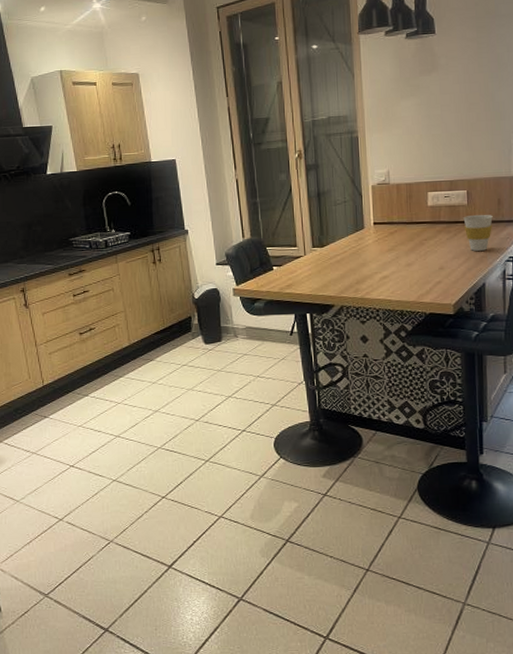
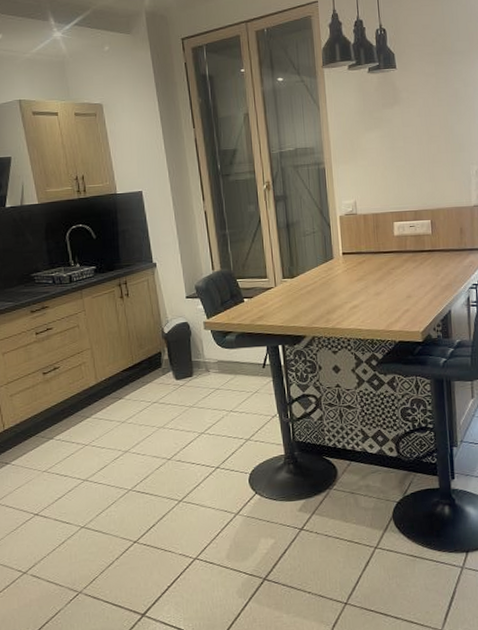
cup: present [463,214,493,251] -> none [428,243,456,279]

